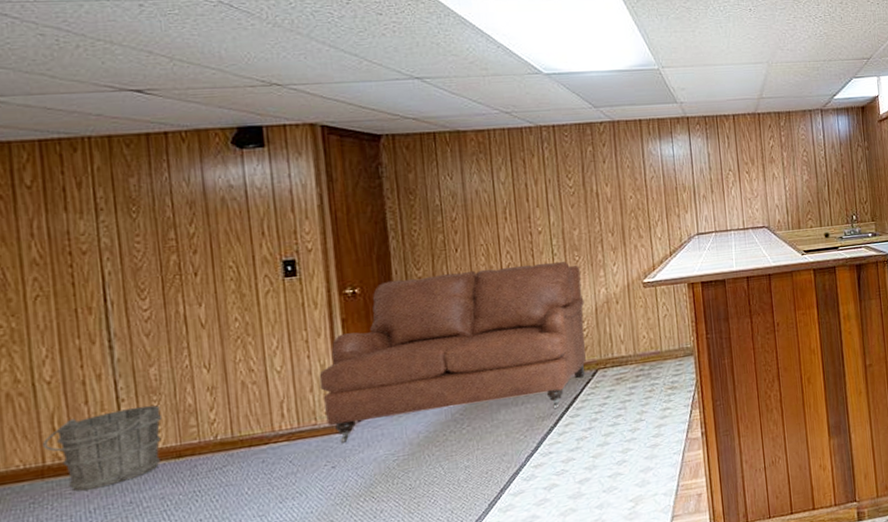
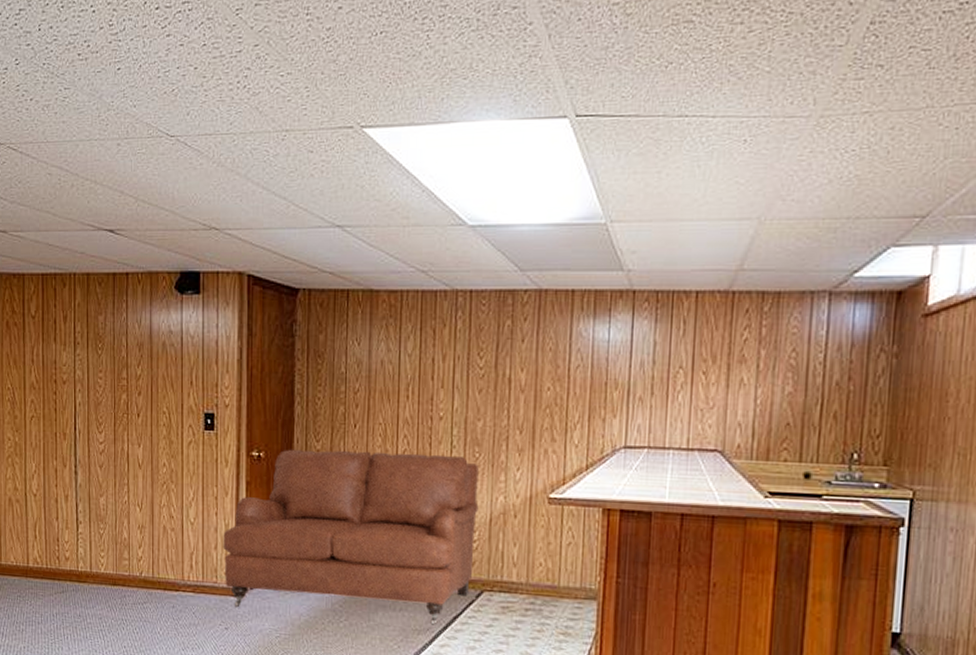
bucket: present [42,405,162,491] -> none [28,530,105,597]

